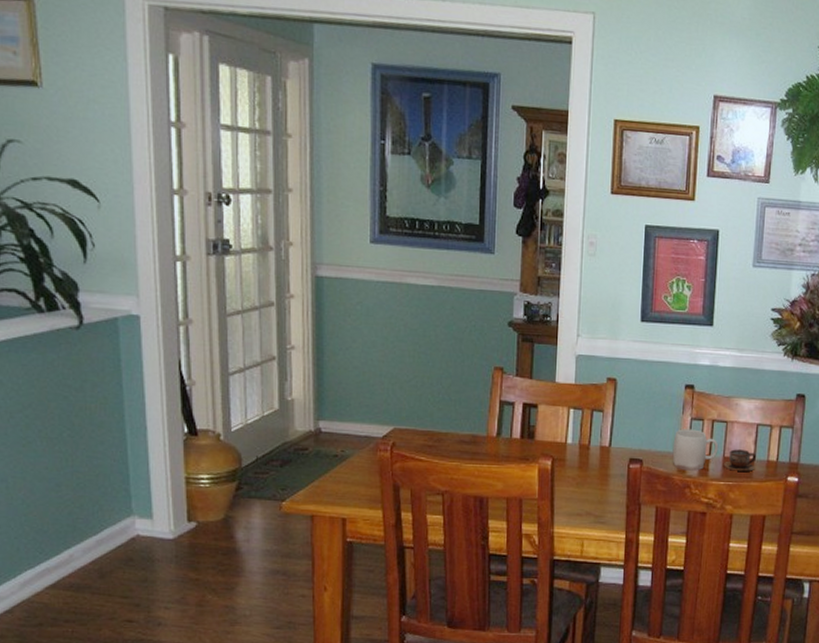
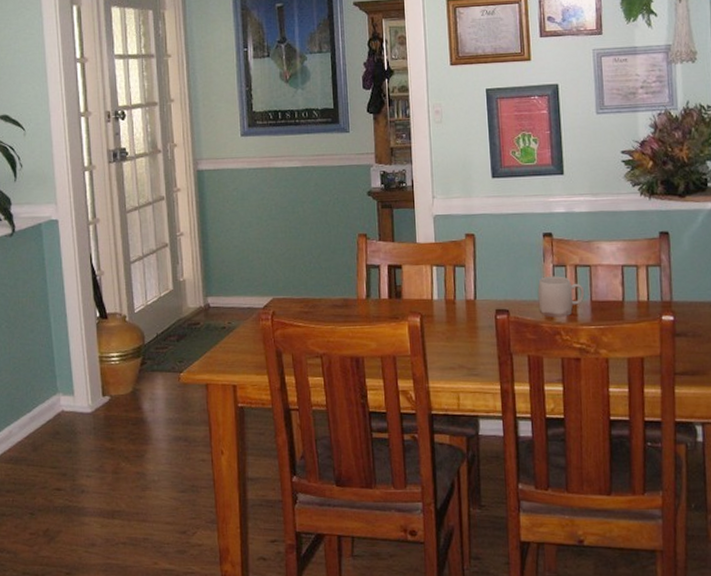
cup: present [724,449,756,473] -> none [592,292,626,315]

